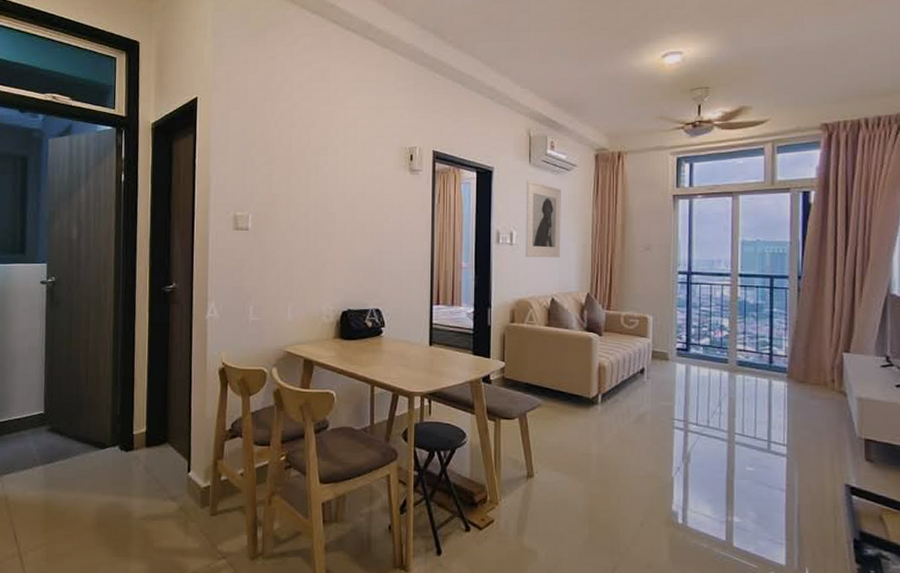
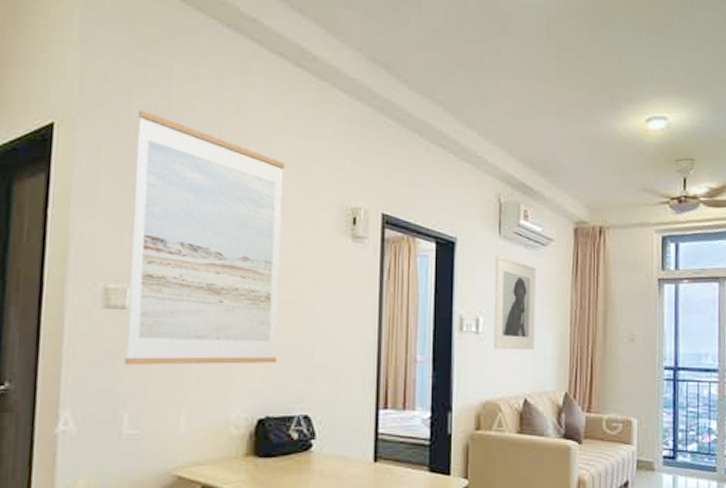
wall art: none [249,83,358,271] -> present [124,110,285,365]

